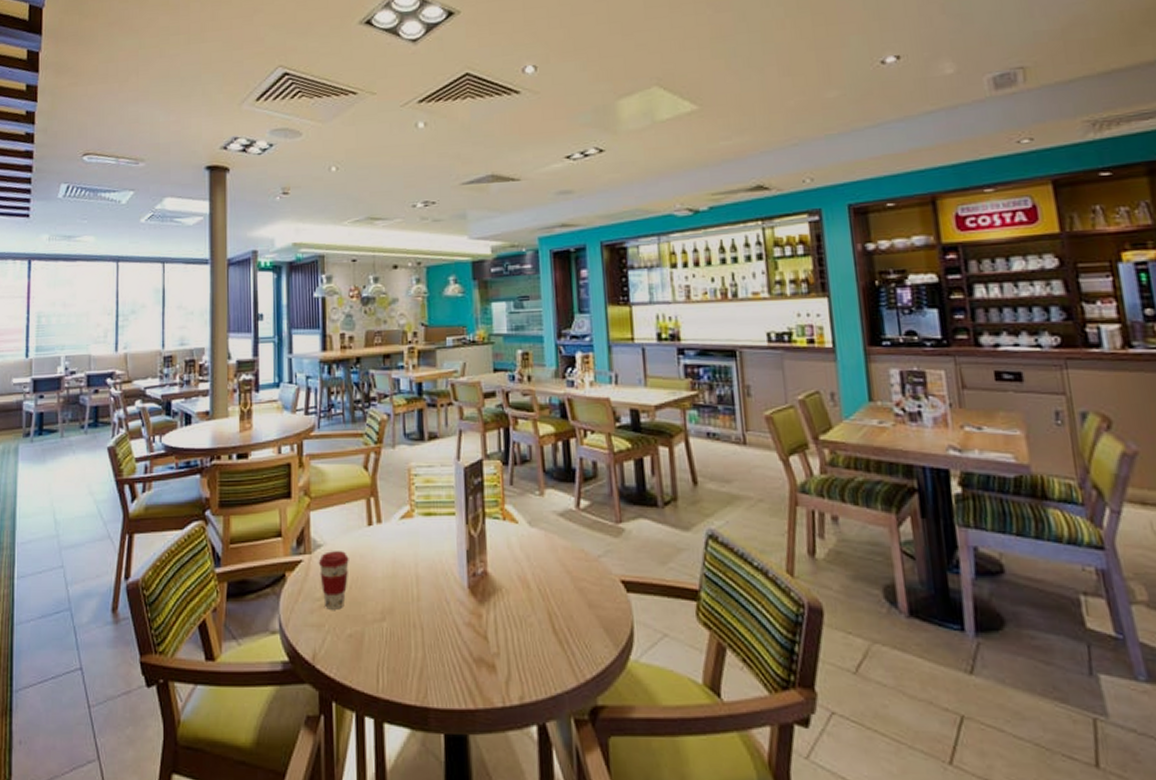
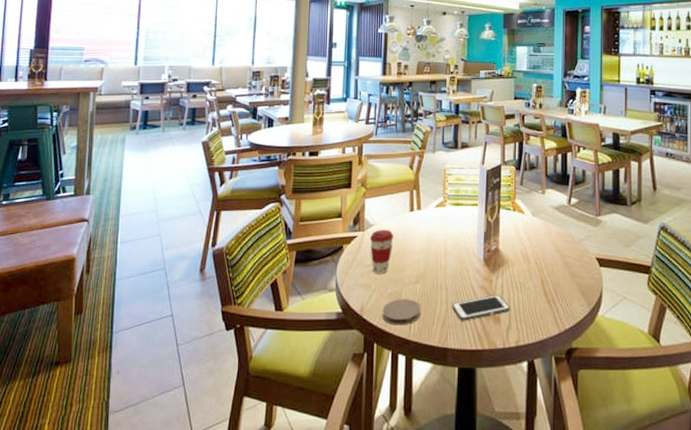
coaster: none [340,642,391,678] -> present [382,299,421,326]
cell phone: none [431,633,509,671] -> present [452,294,510,321]

